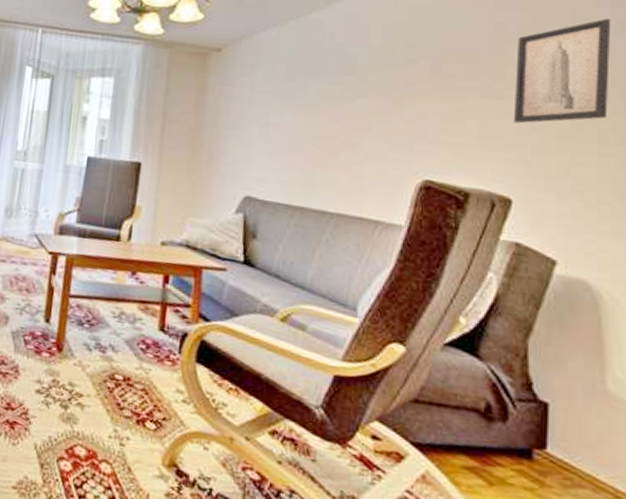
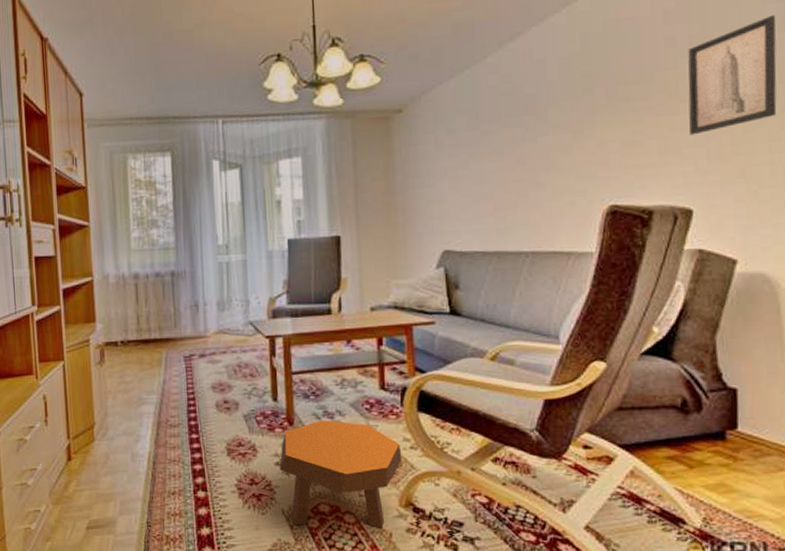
footstool: none [39,351,173,487] -> present [279,419,402,528]

